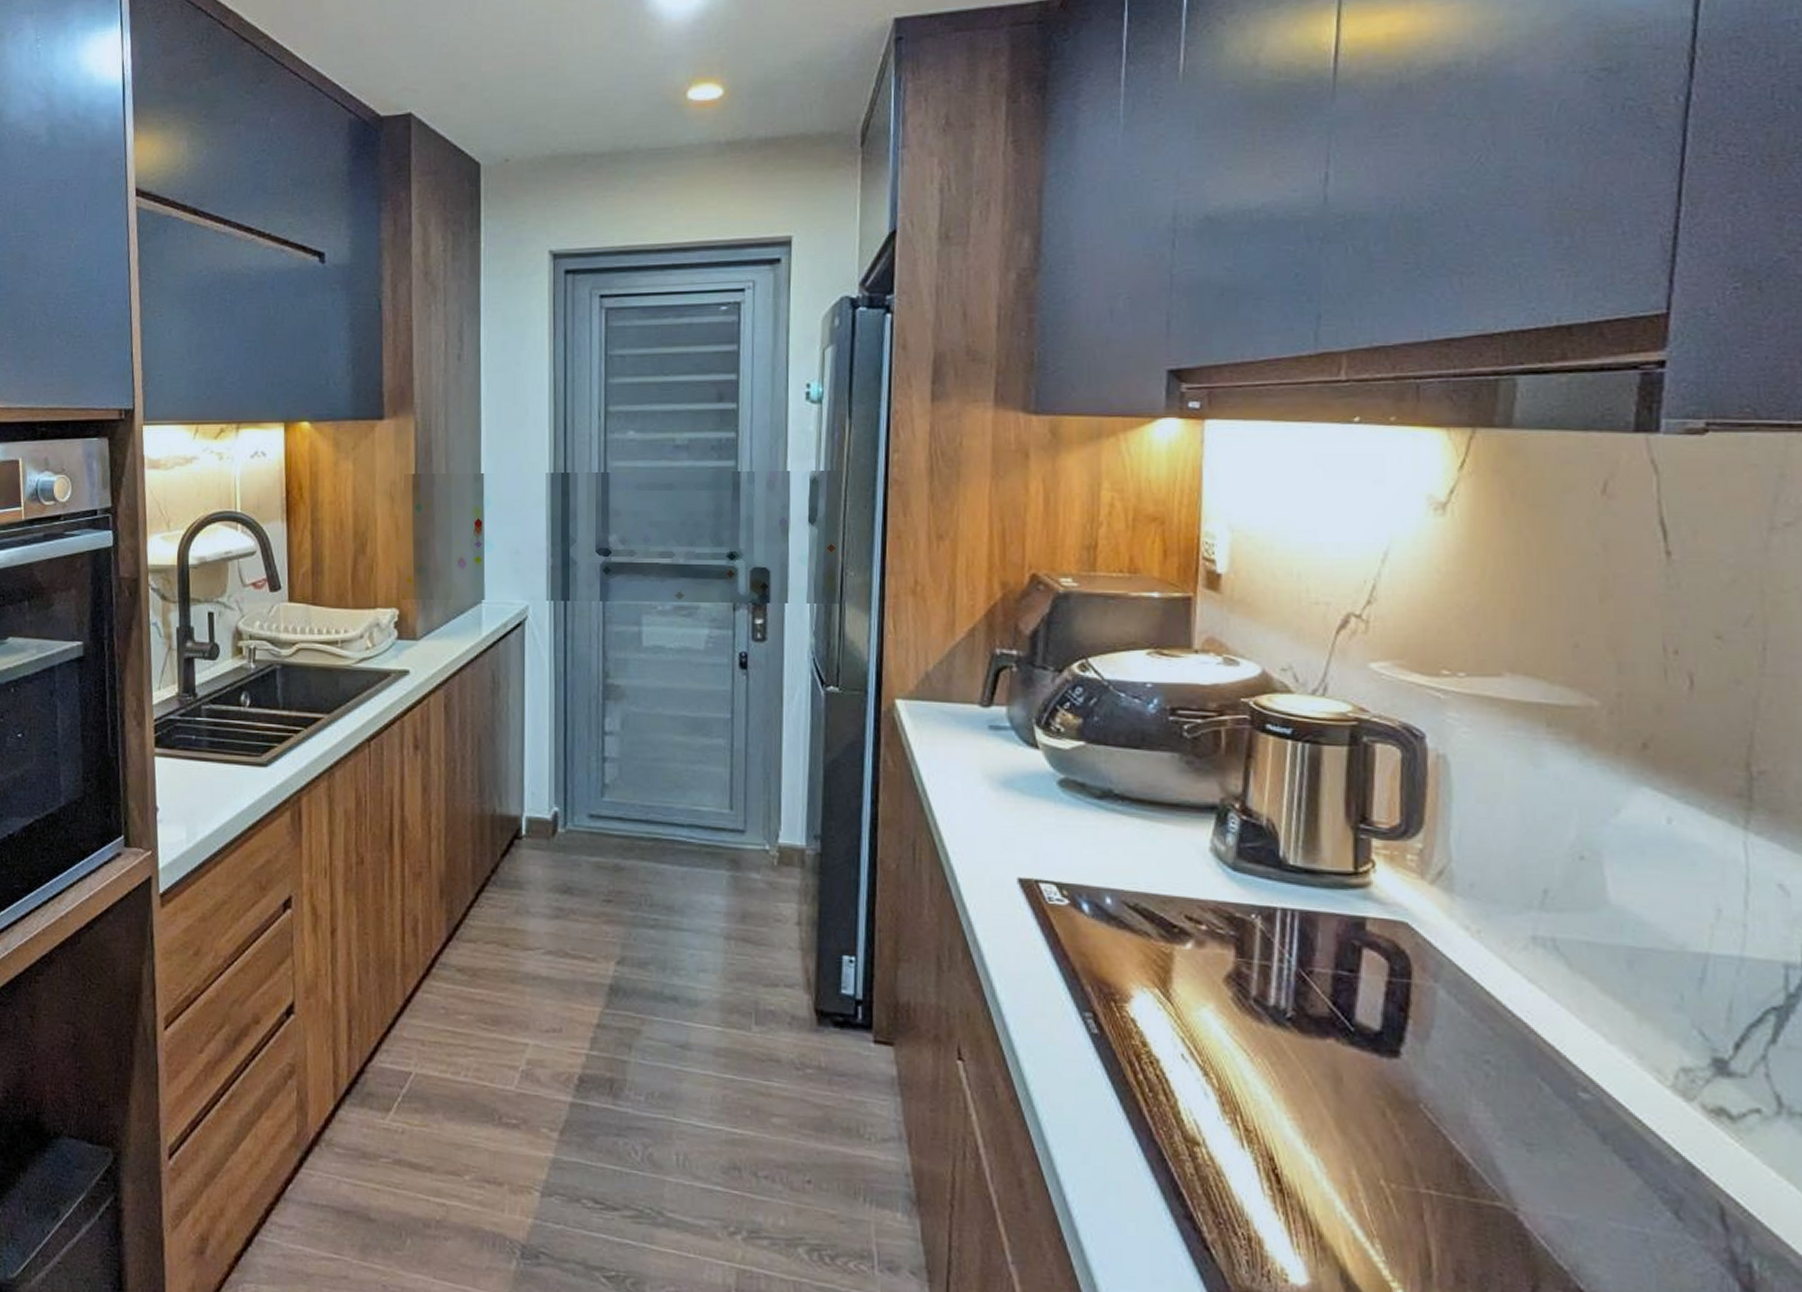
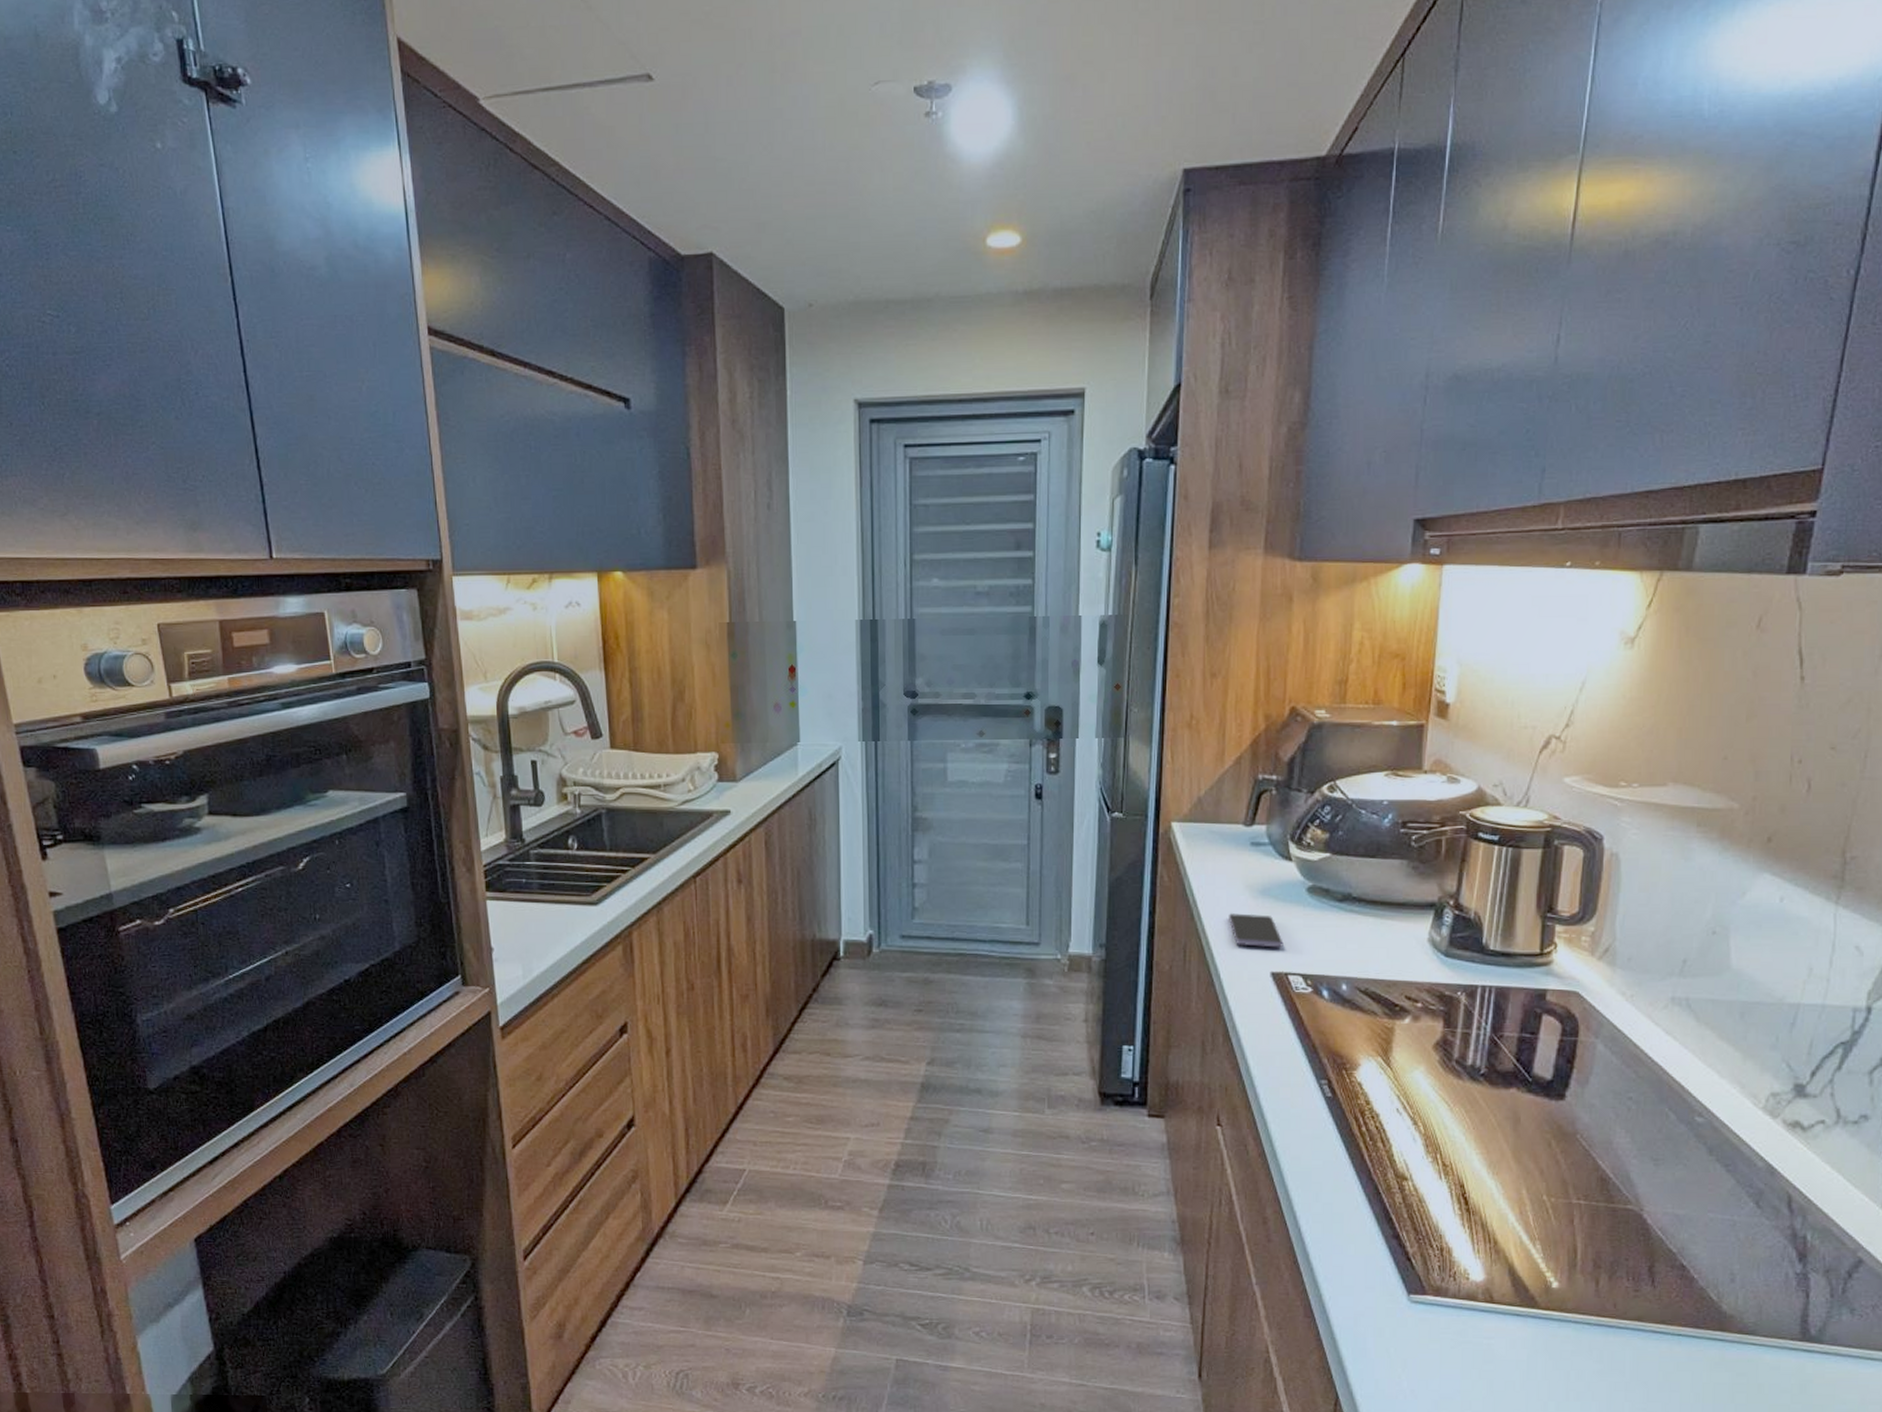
smartphone: none [965,807,1032,850] -> present [1229,913,1284,948]

